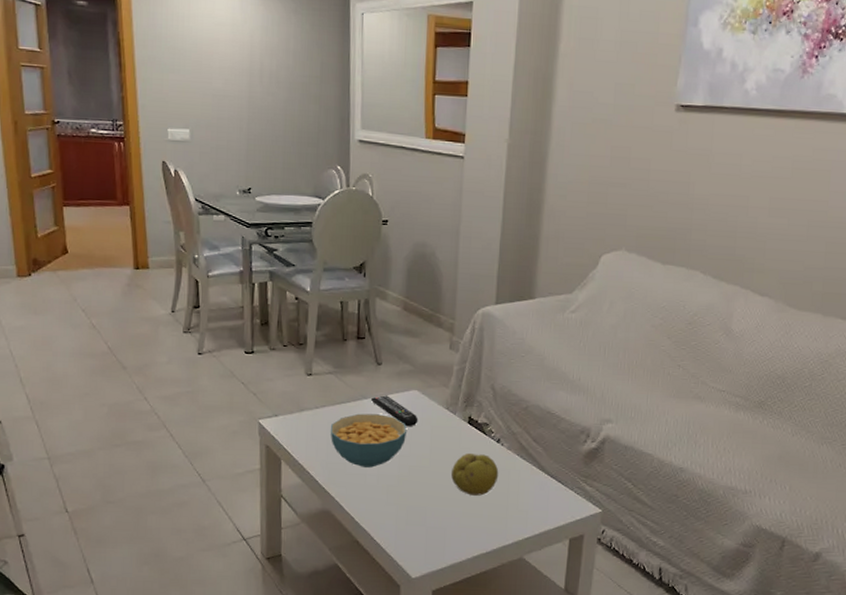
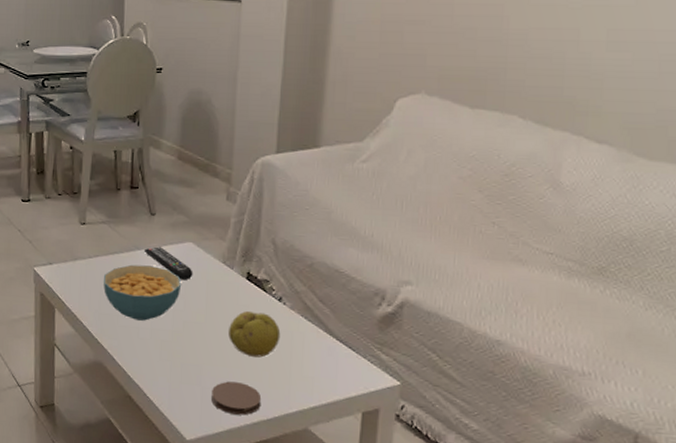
coaster: none [435,520,482,550] -> present [211,381,262,416]

